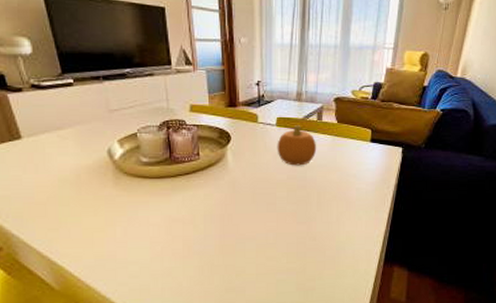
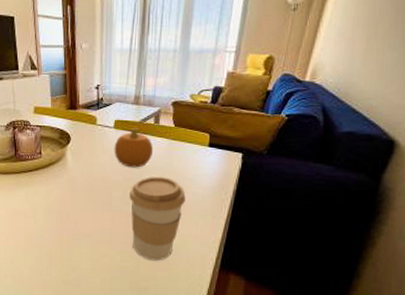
coffee cup: none [293,174,350,260] -> present [128,177,186,261]

